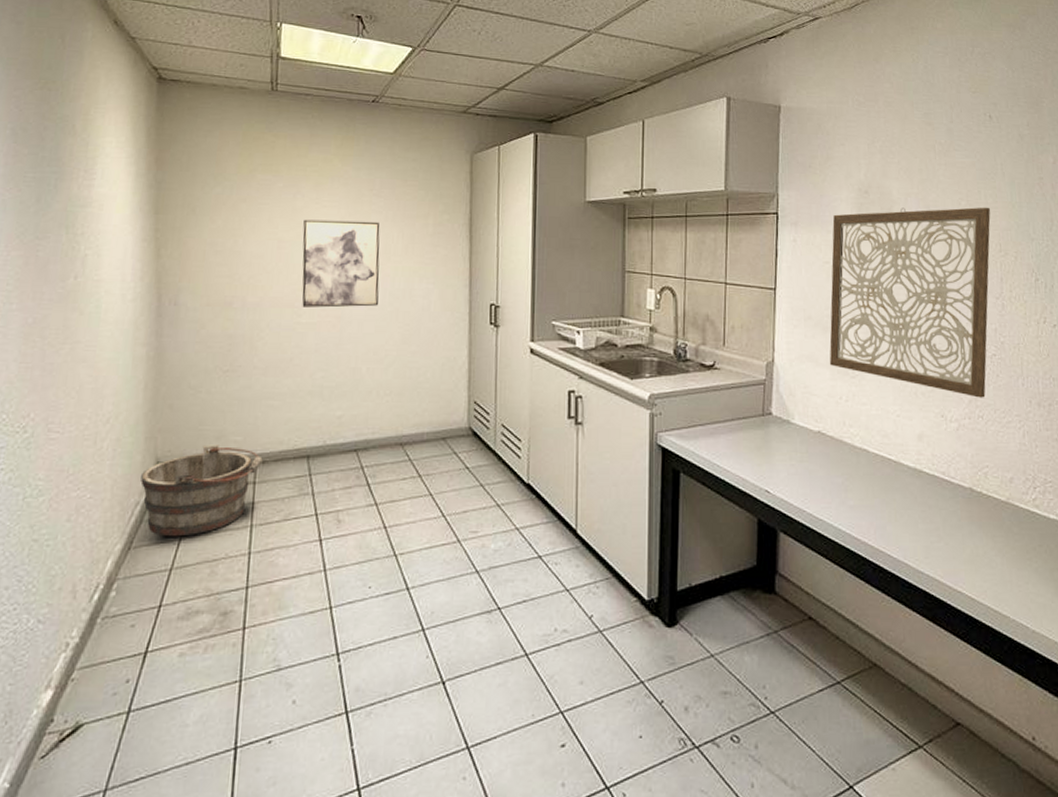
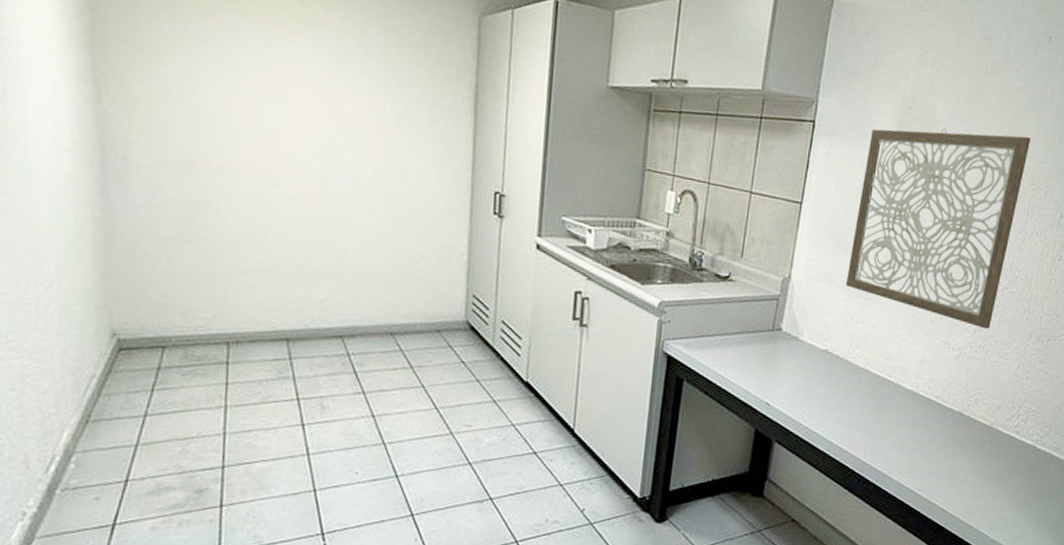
bucket: present [140,445,263,537] -> none [95,319,236,413]
wall art: present [302,219,380,308] -> none [277,73,370,183]

